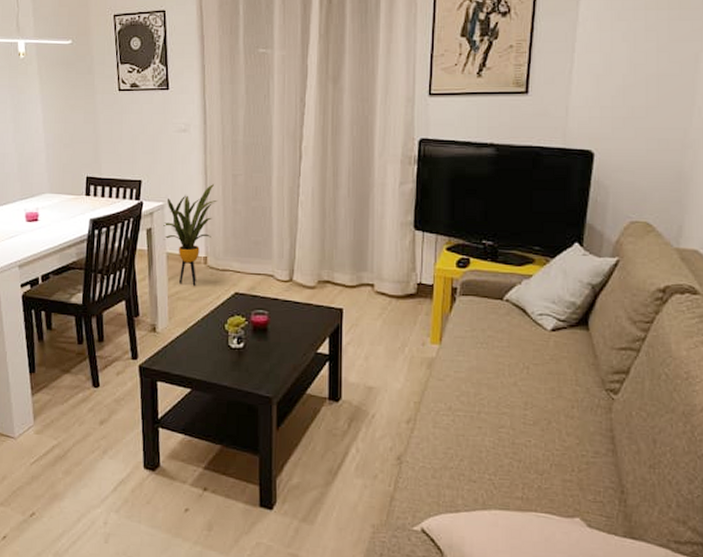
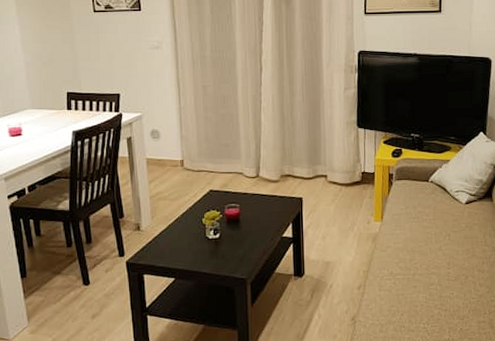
house plant: present [163,184,217,286] -> none [142,95,190,187]

